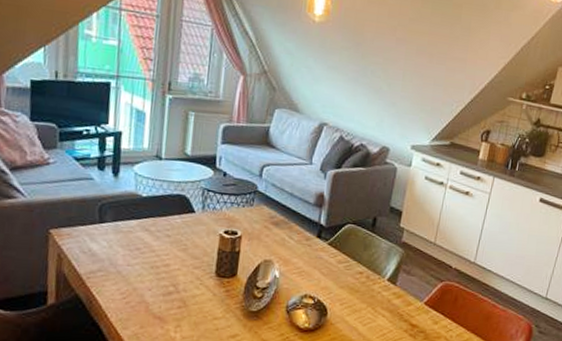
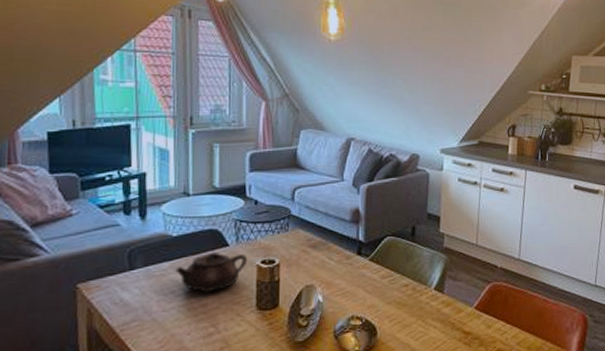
teapot: none [142,216,212,254] -> present [175,251,248,293]

